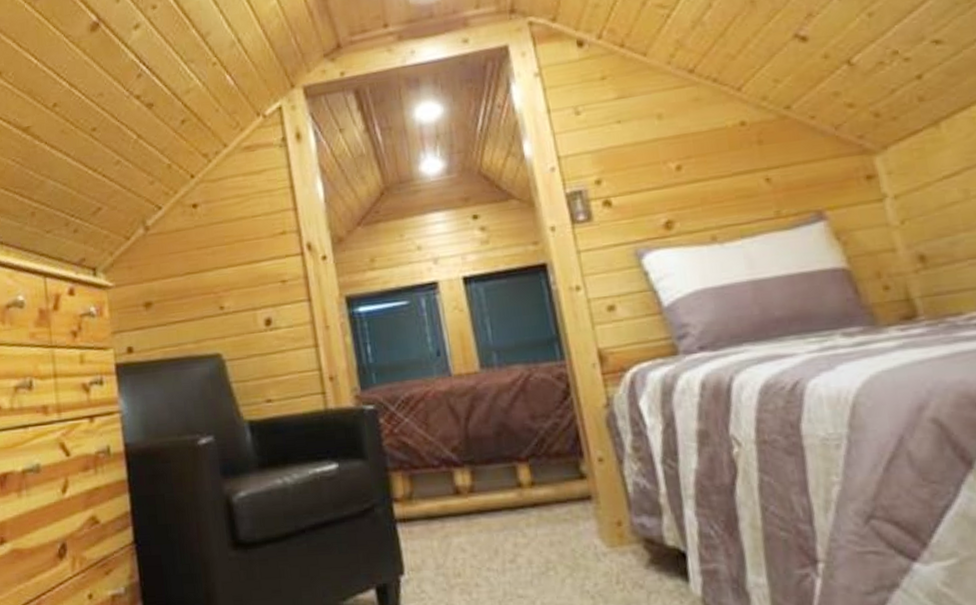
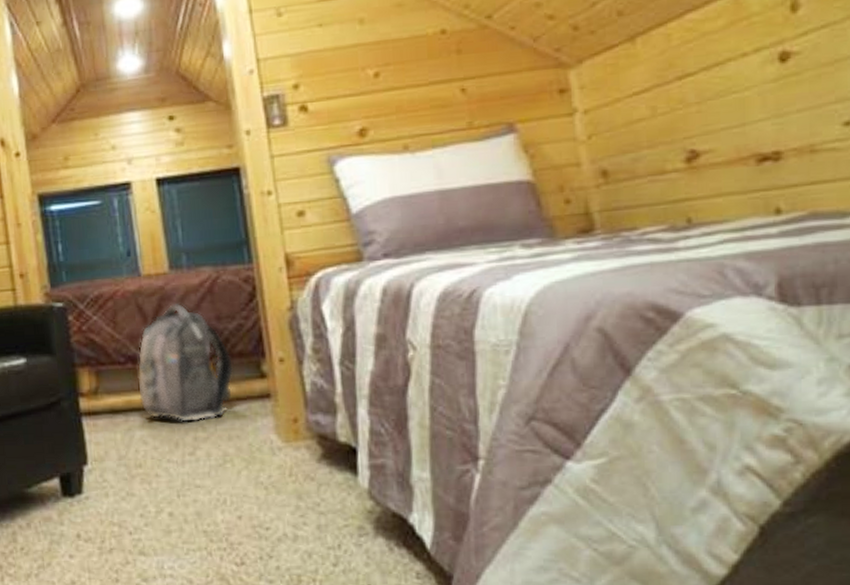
backpack: none [452,402,552,528] -> present [137,303,234,423]

